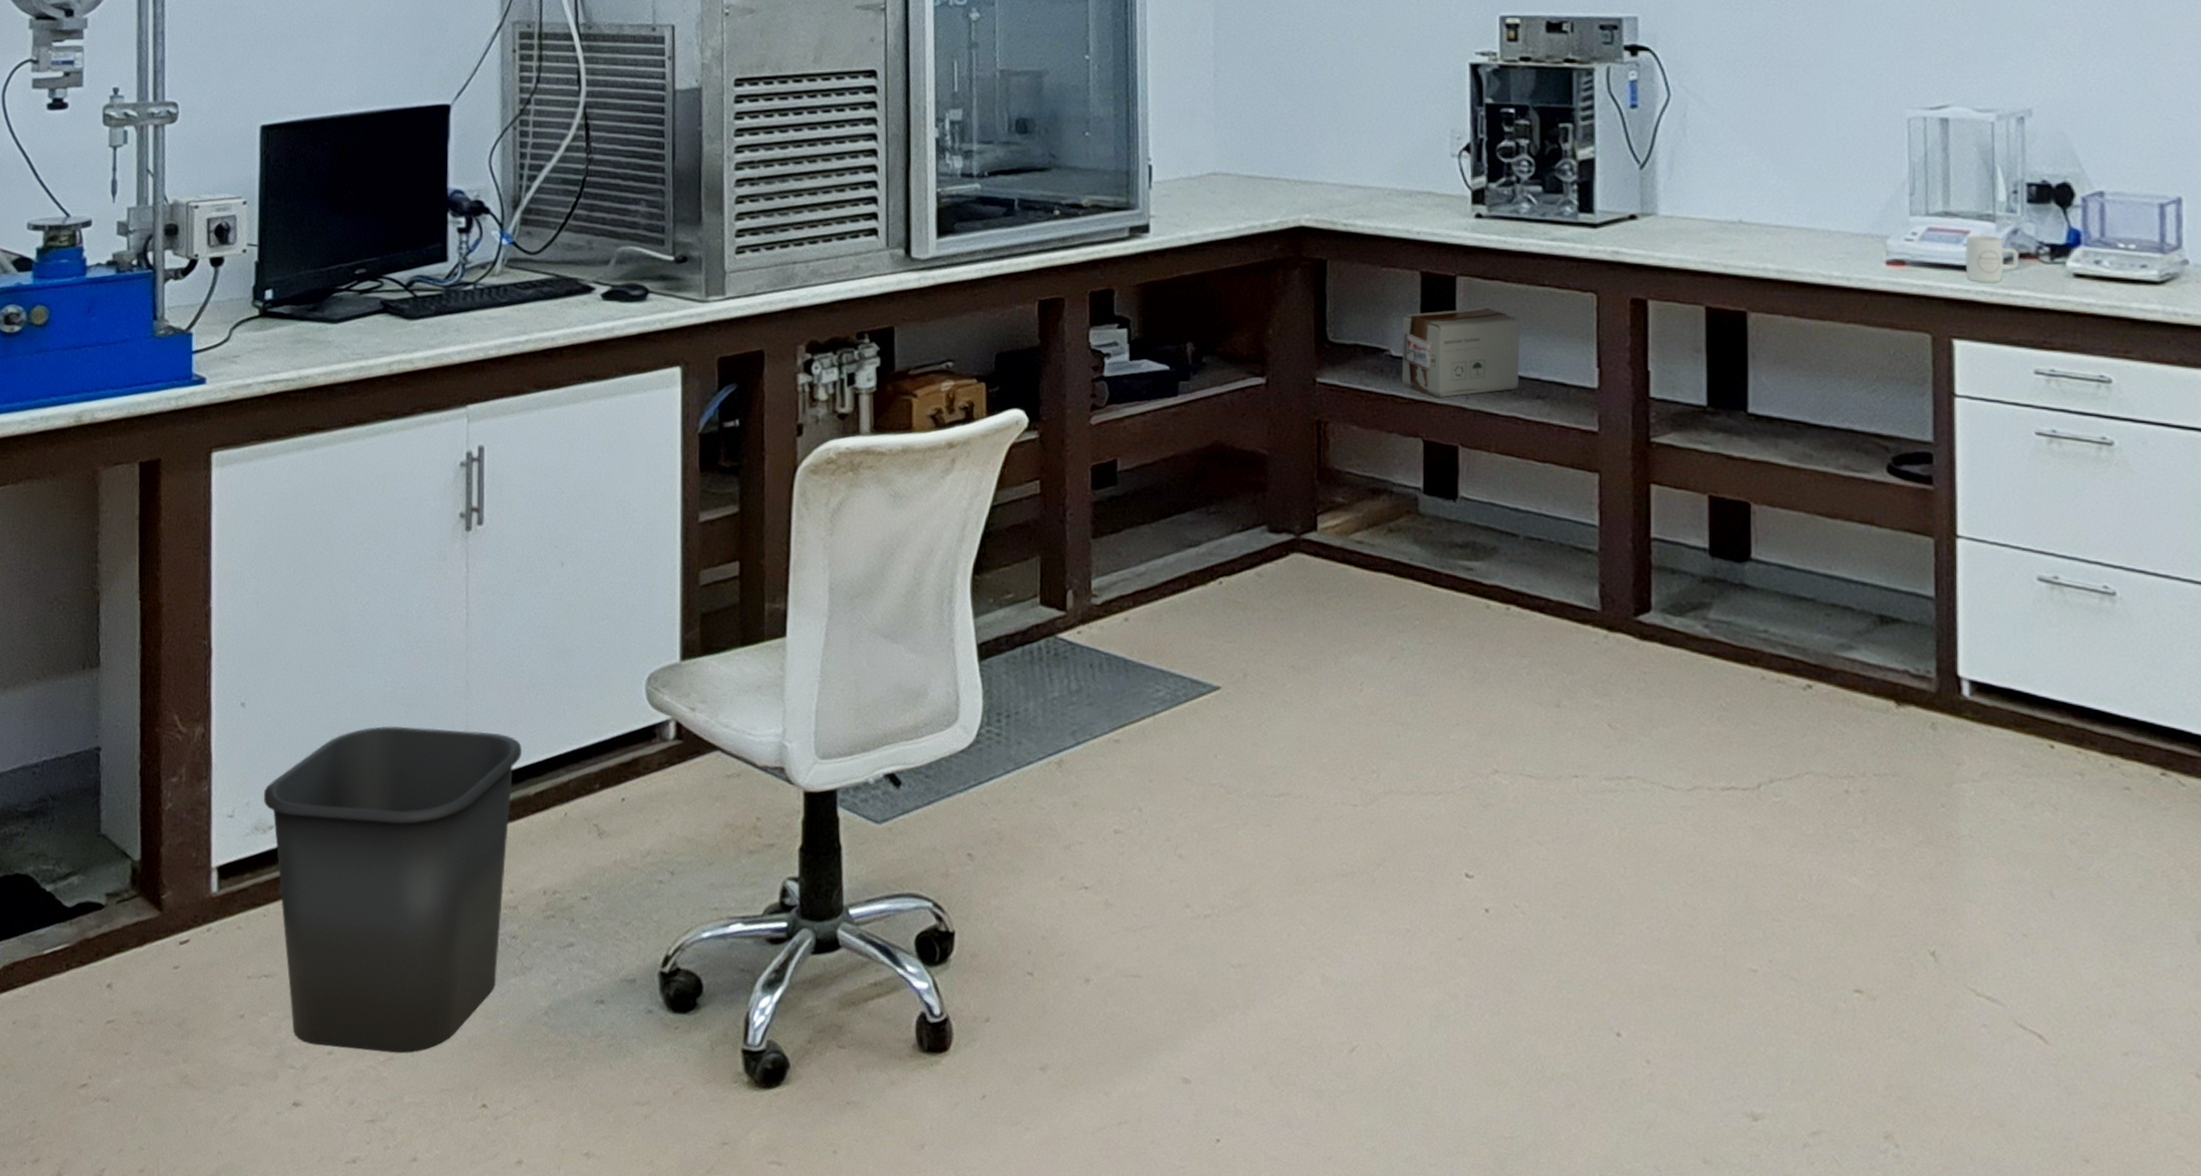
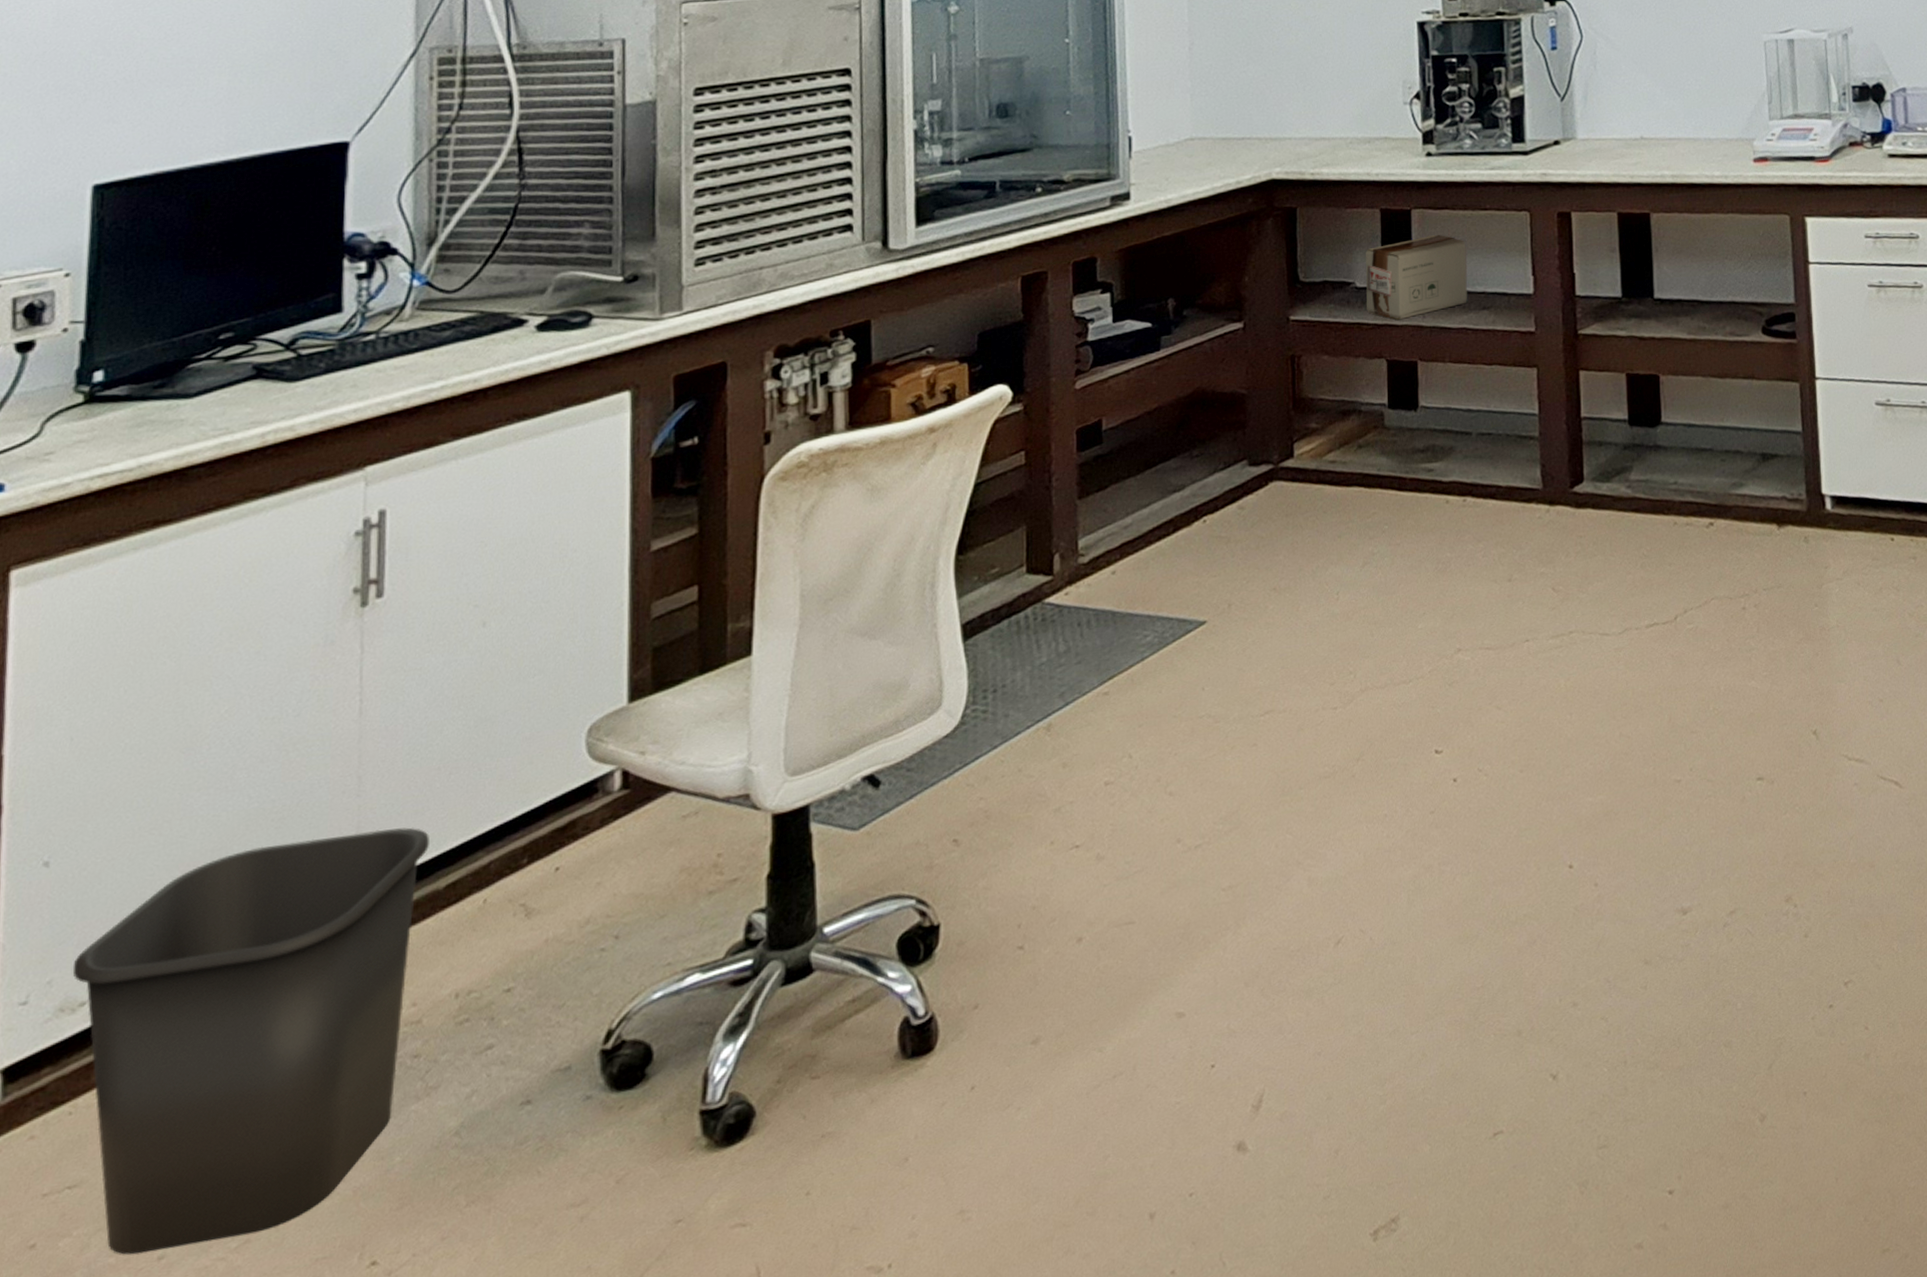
mug: present [1965,235,2020,284] -> none [1810,130,1850,170]

